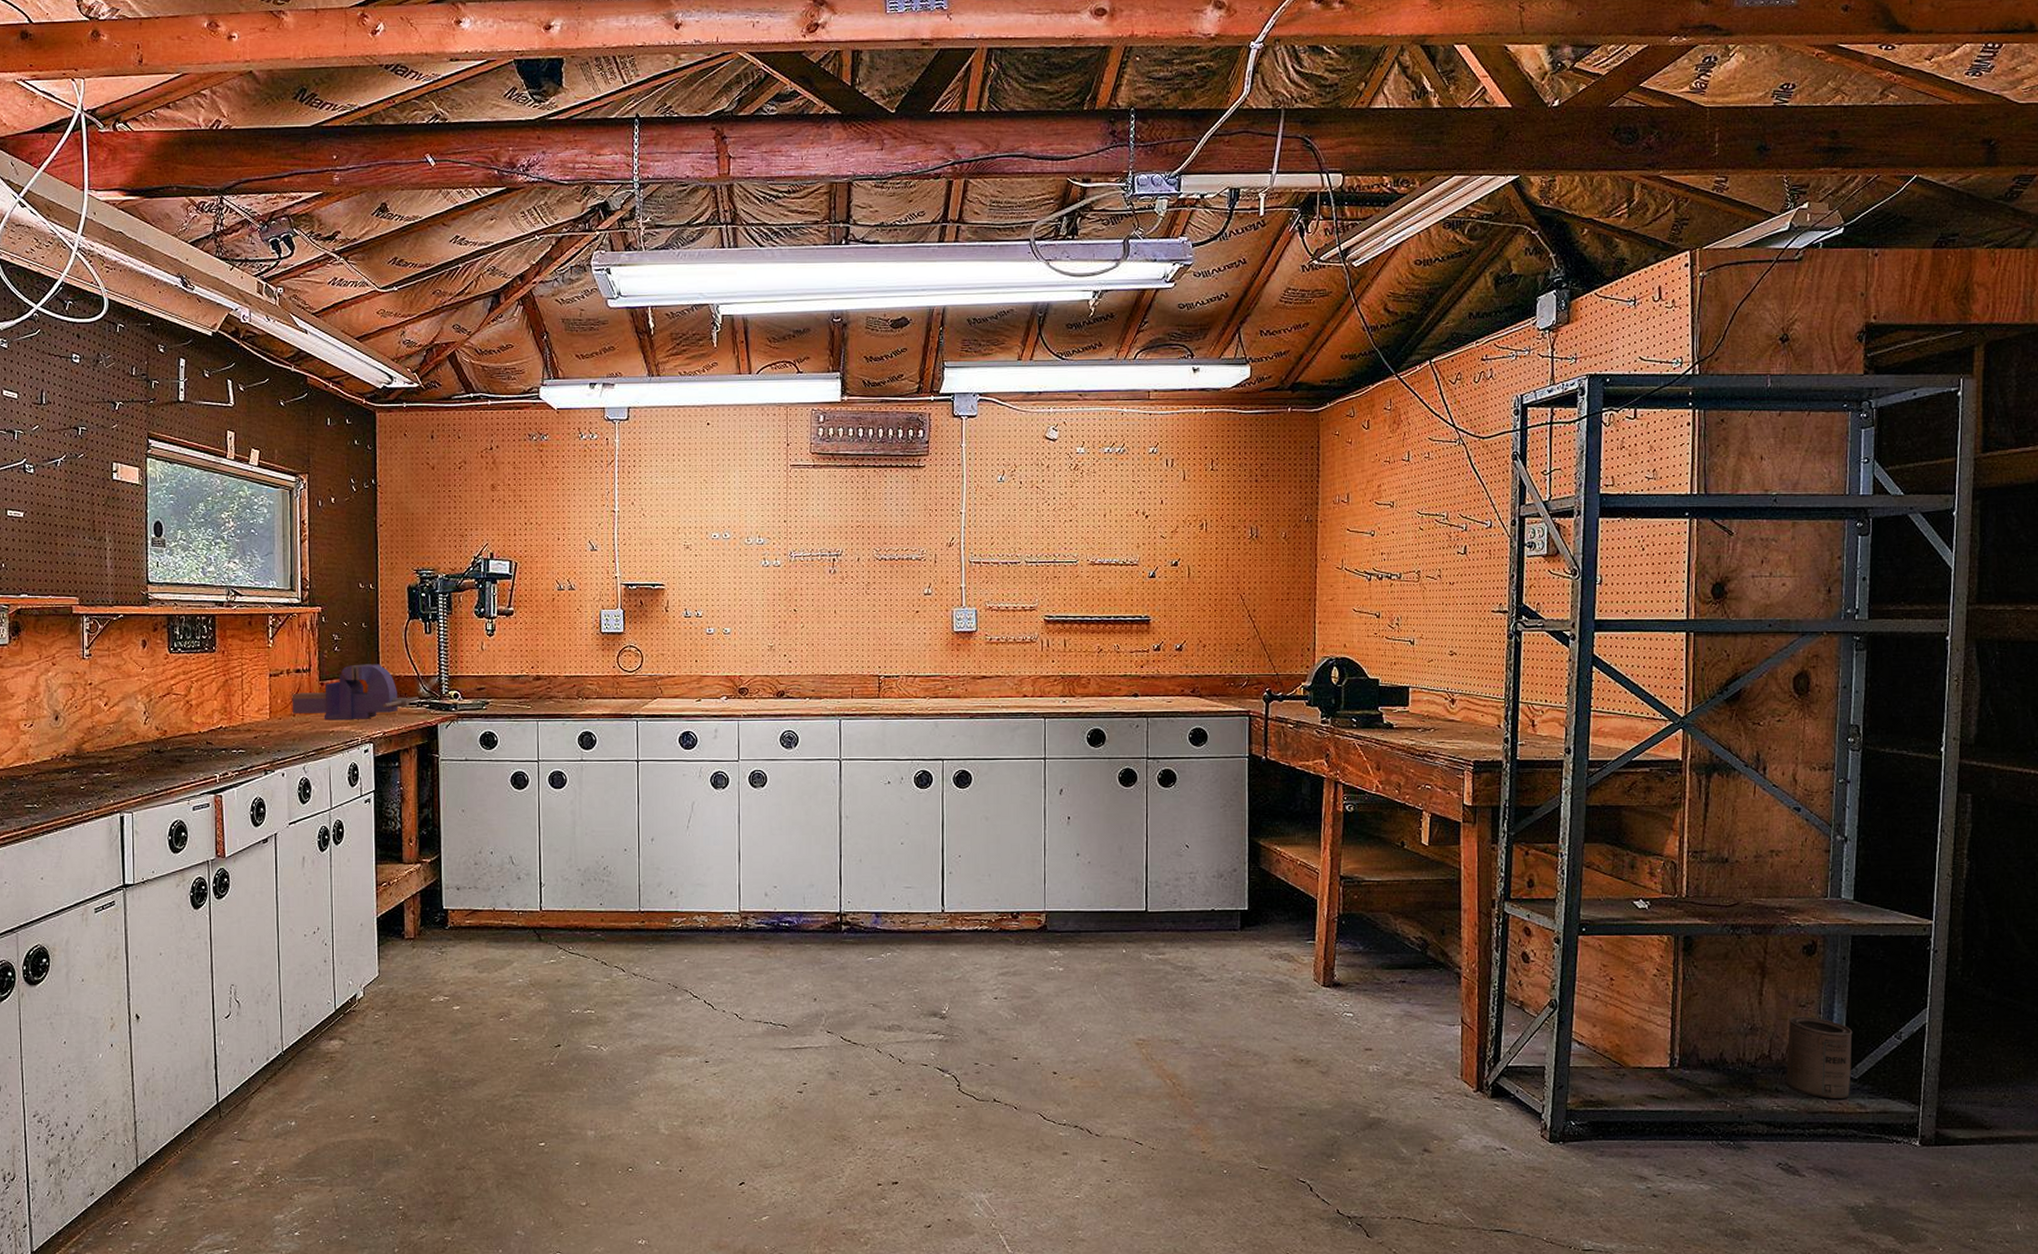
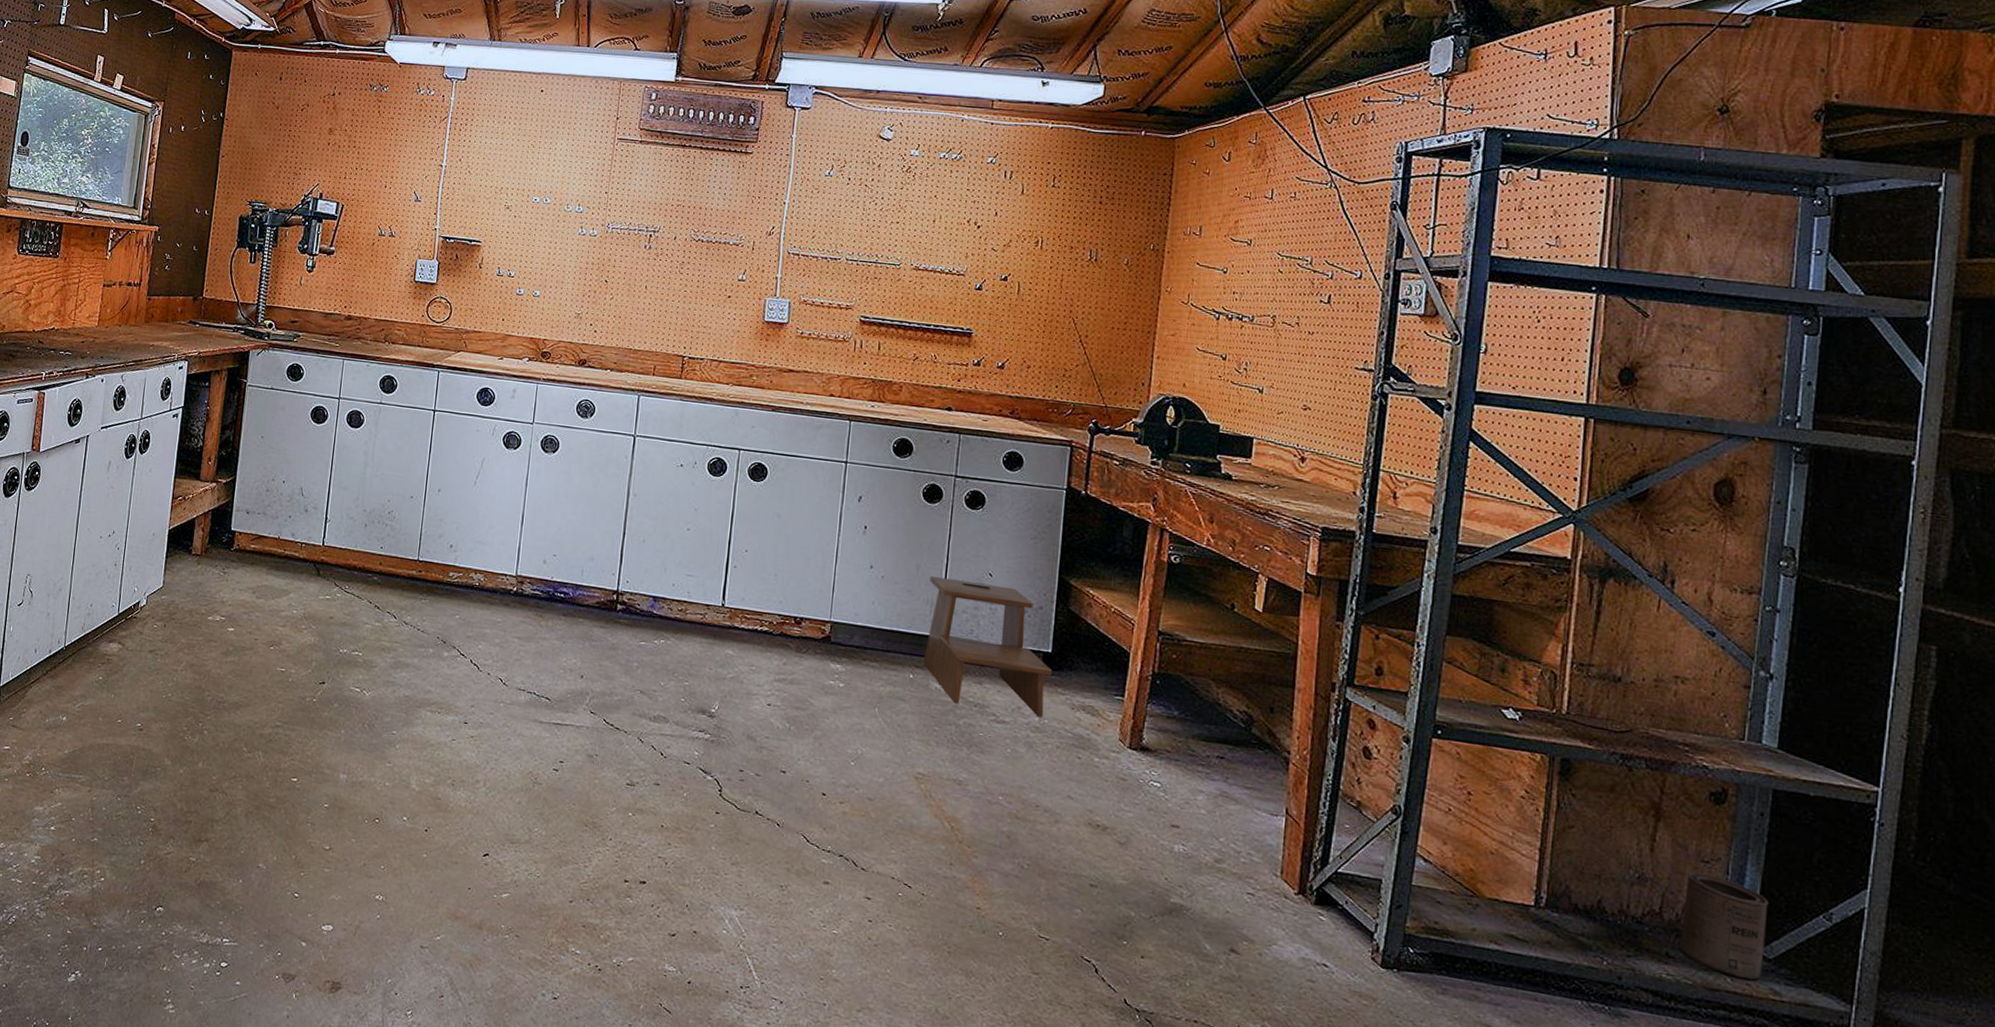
bench vise: present [292,664,420,719] -> none [118,284,236,338]
step stool: none [1133,855,1251,970] -> present [922,576,1053,717]

